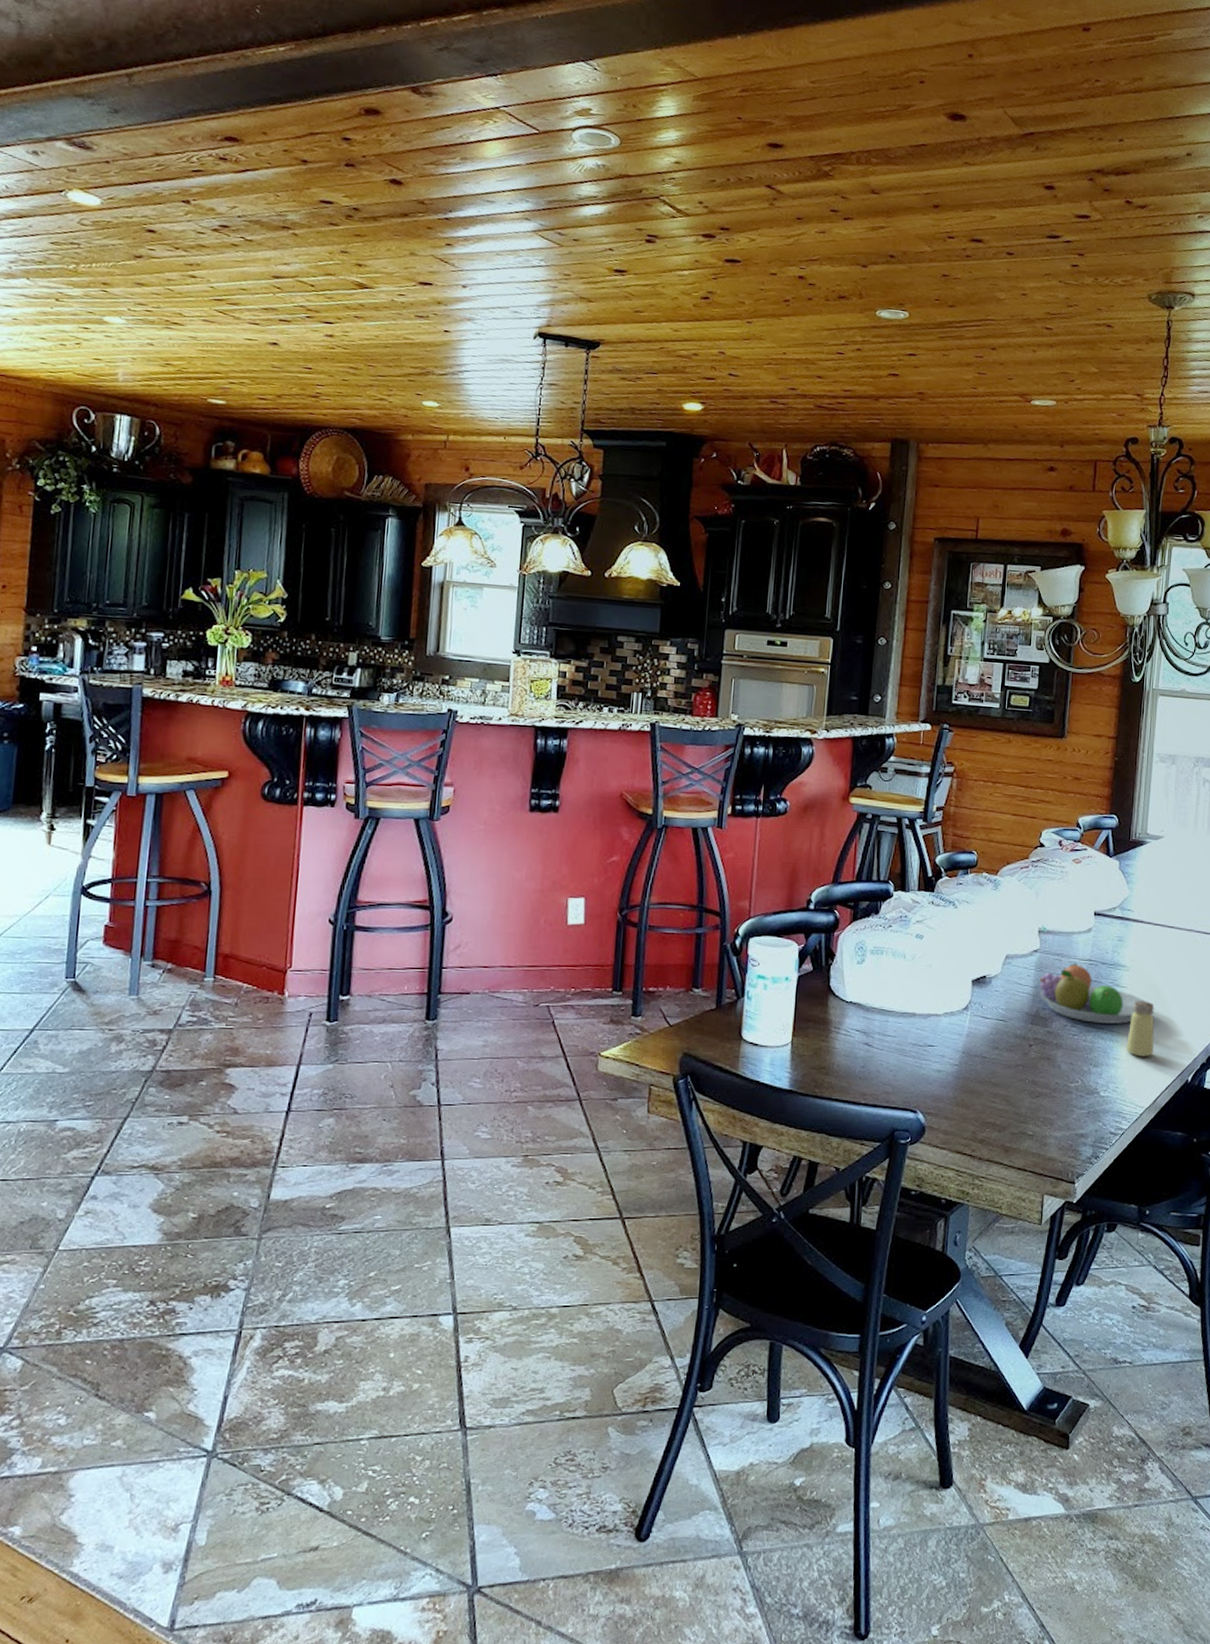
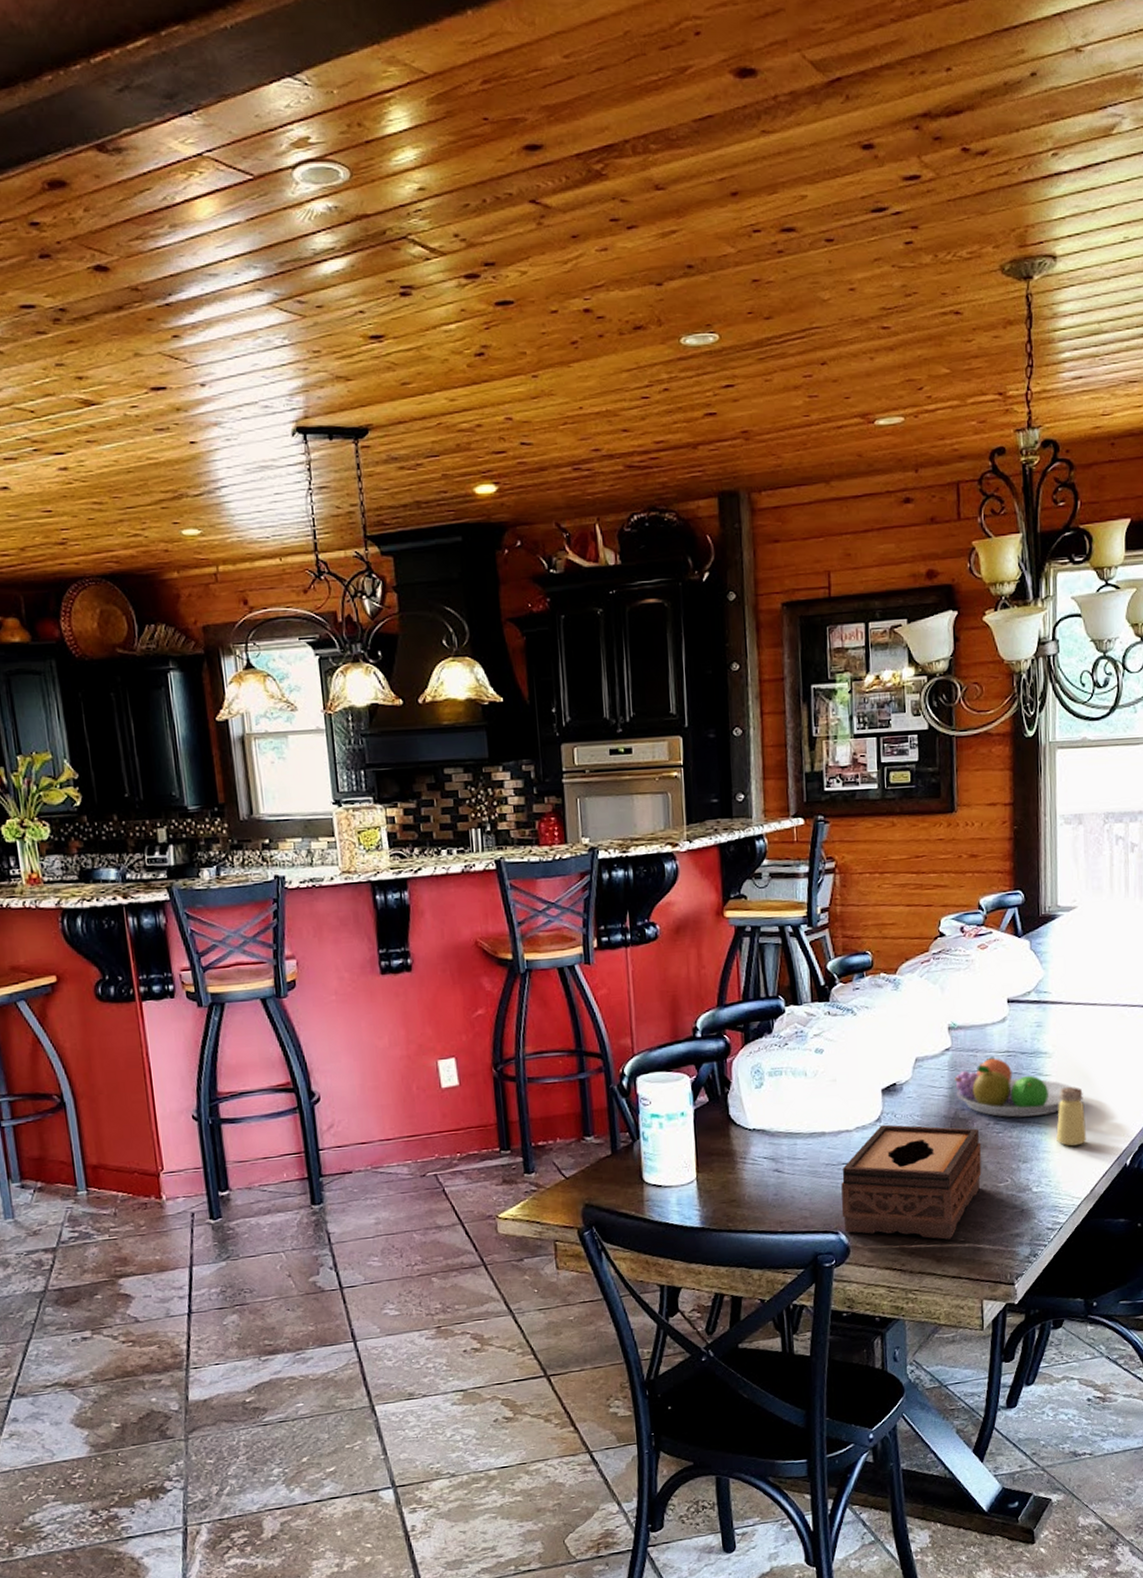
tissue box: none [922,1013,1057,1131] -> present [841,1124,982,1240]

